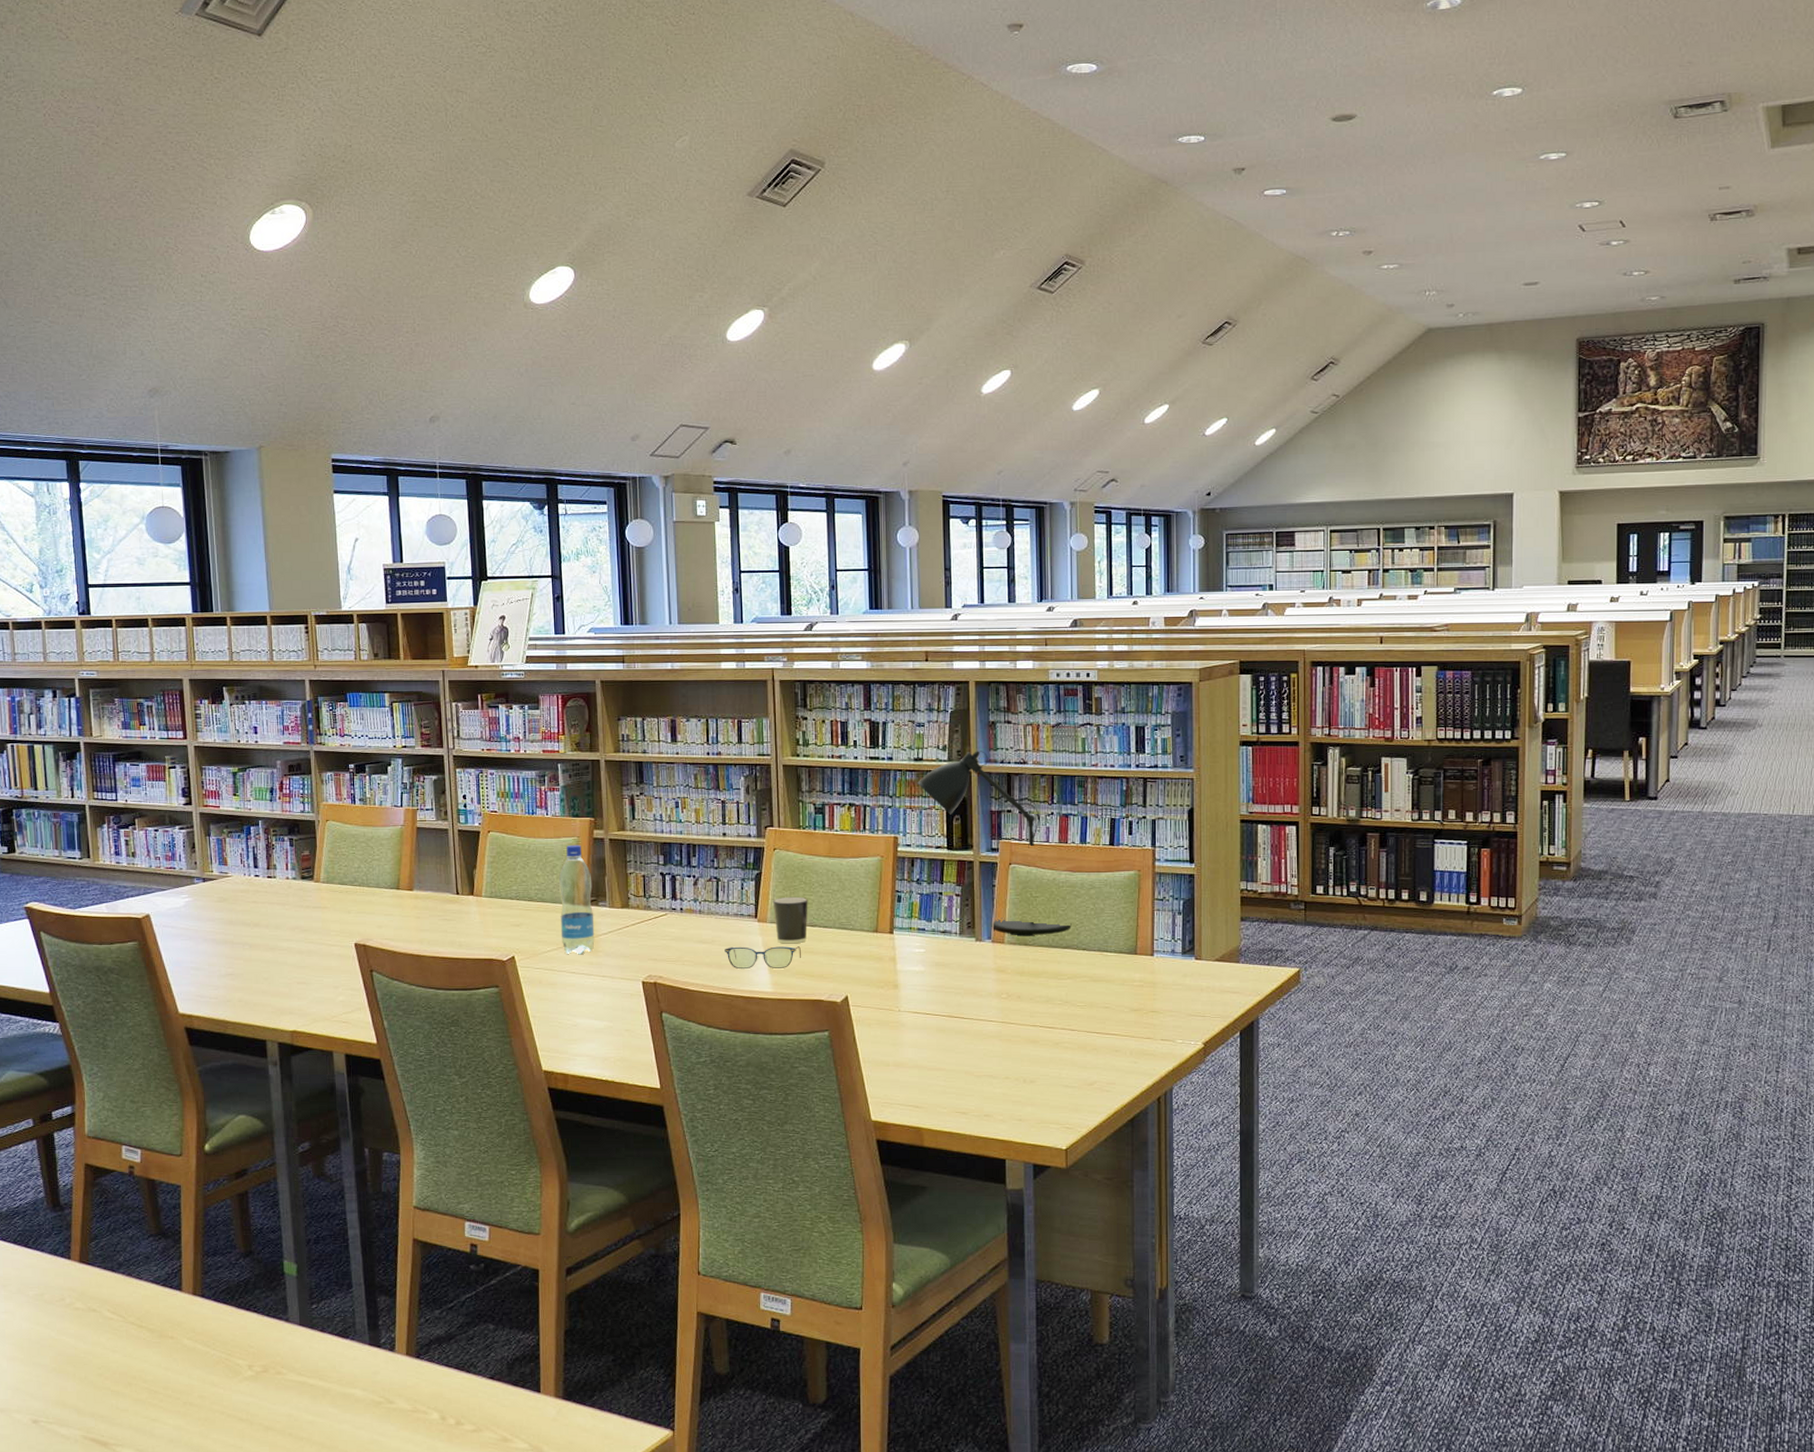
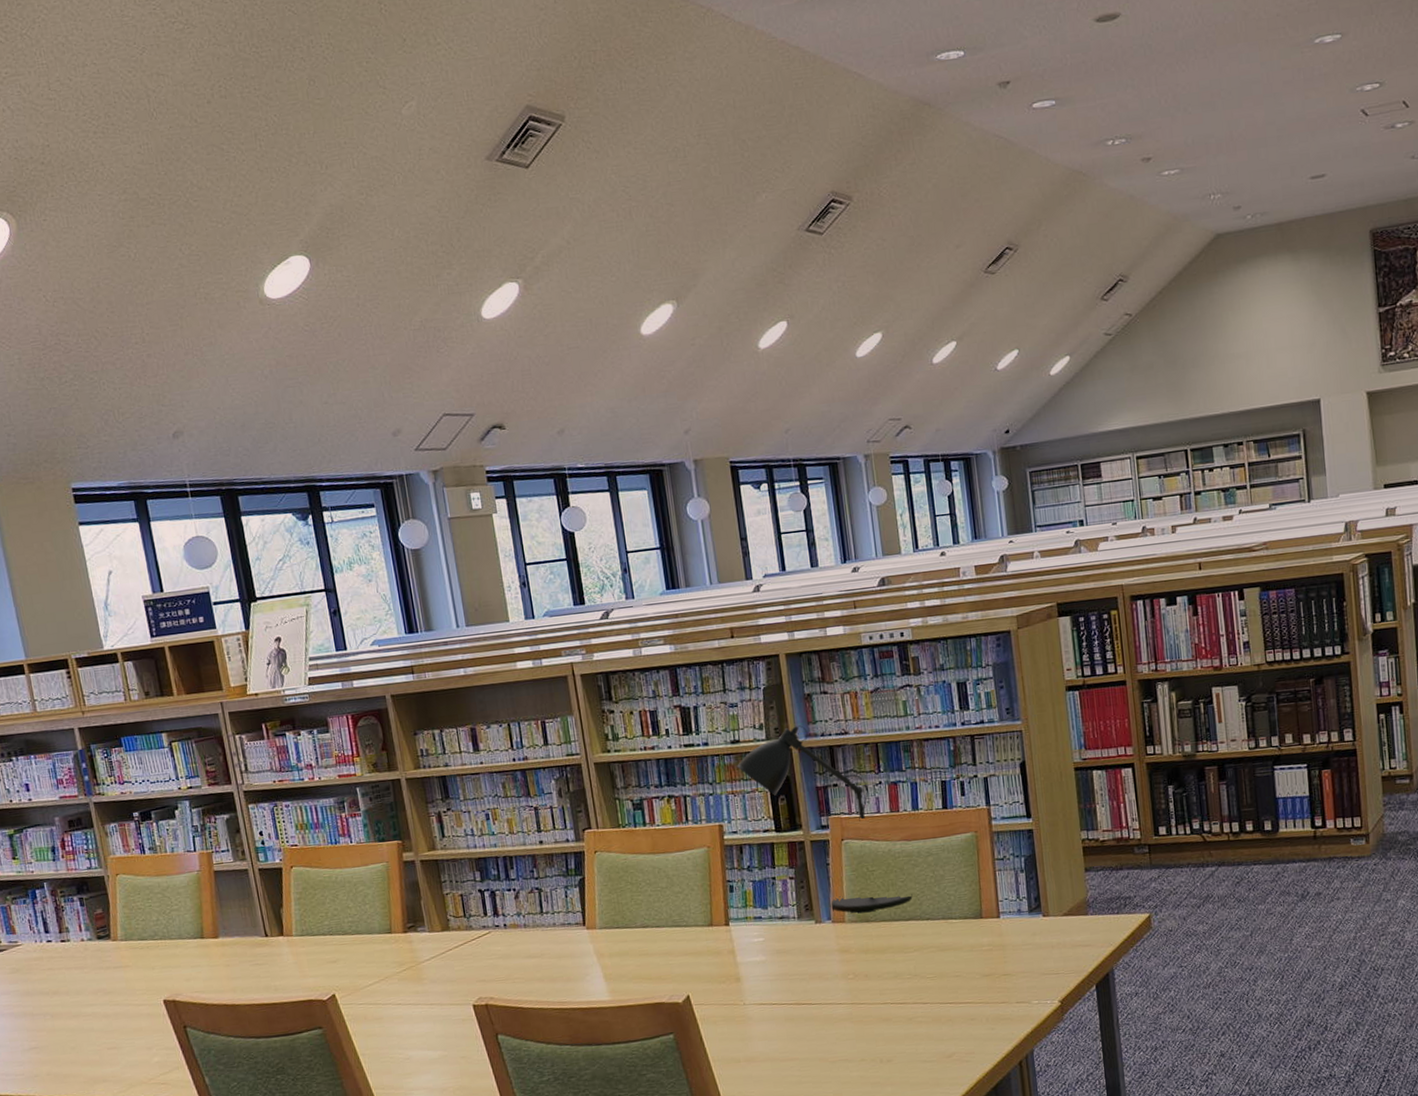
bottle: present [559,844,595,955] -> none [371,870,418,985]
glasses: present [725,946,801,970] -> none [555,950,636,981]
mug: present [773,896,808,944] -> none [600,898,640,949]

